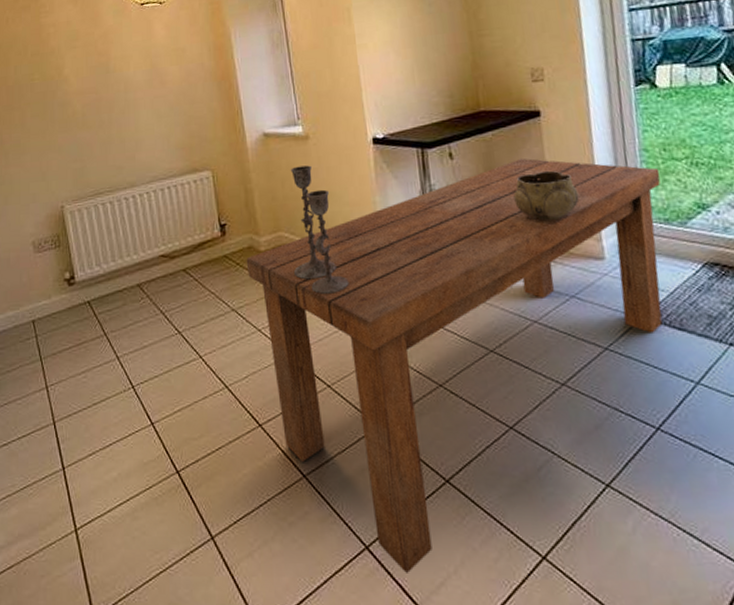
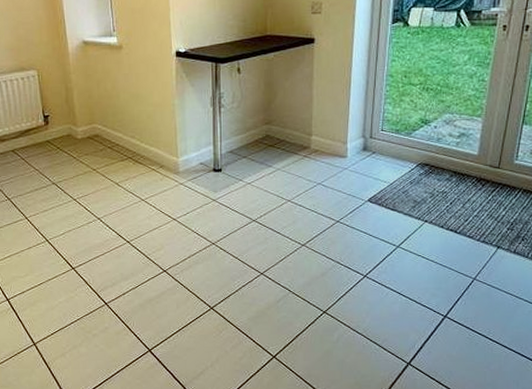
dining table: present [246,158,663,573] -> none [65,76,399,366]
candlestick: present [290,165,349,294] -> none [104,71,149,174]
decorative bowl: present [513,170,579,220] -> none [285,87,335,126]

